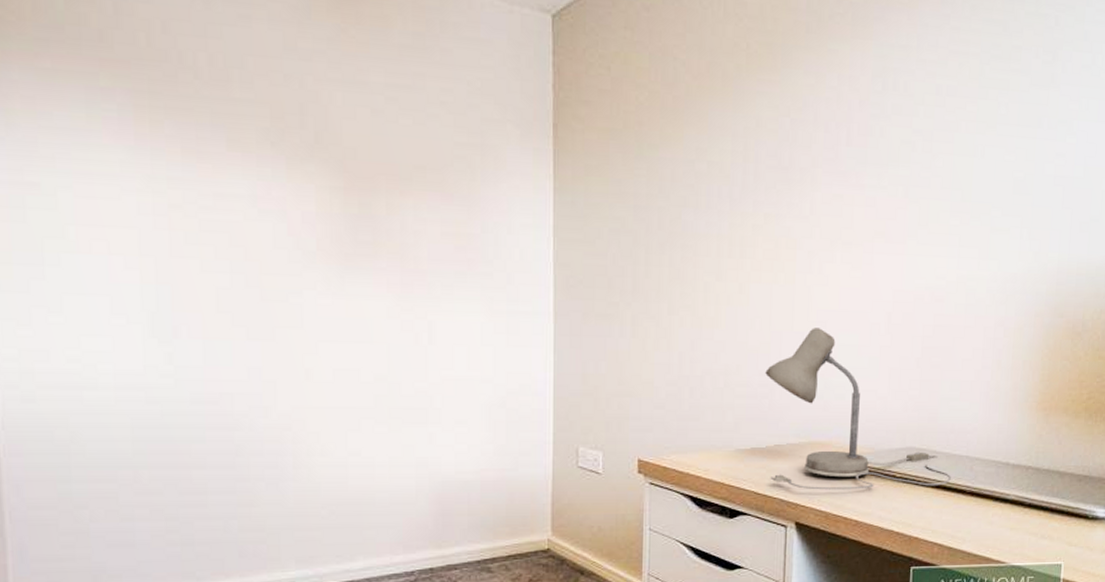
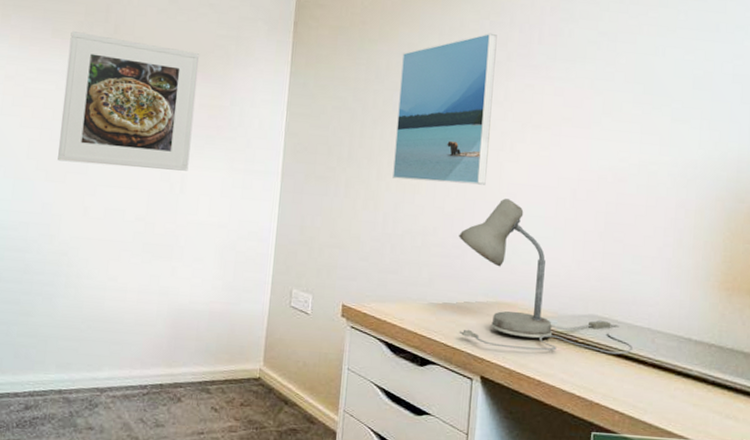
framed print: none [254,142,436,317] -> present [58,31,200,171]
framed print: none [687,133,800,314] -> present [393,33,497,185]

